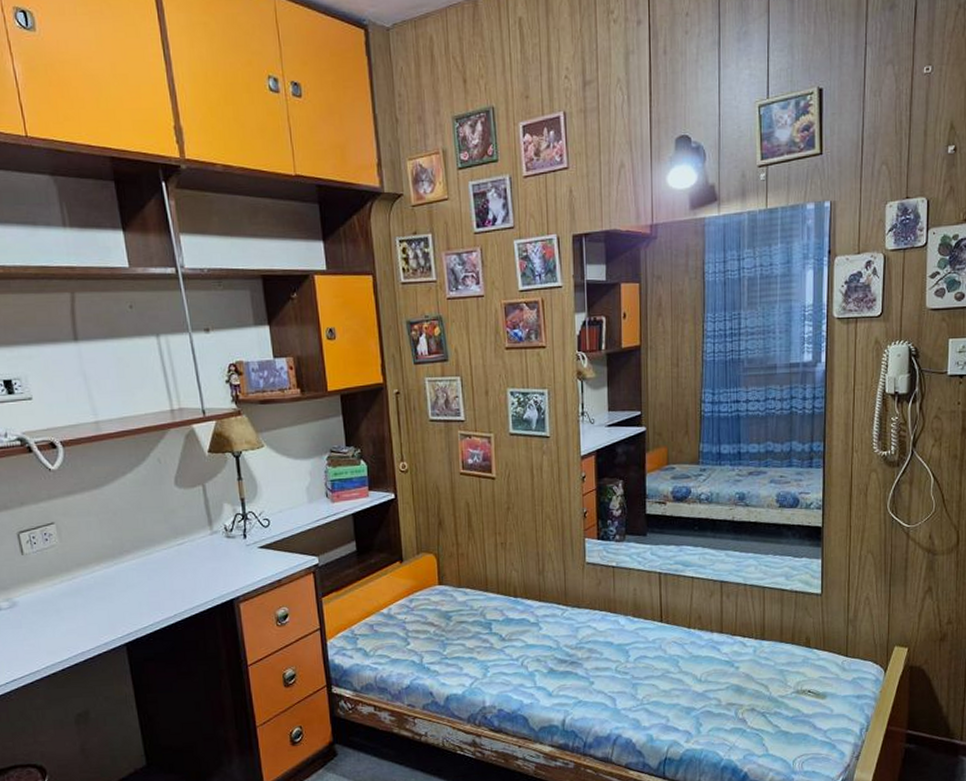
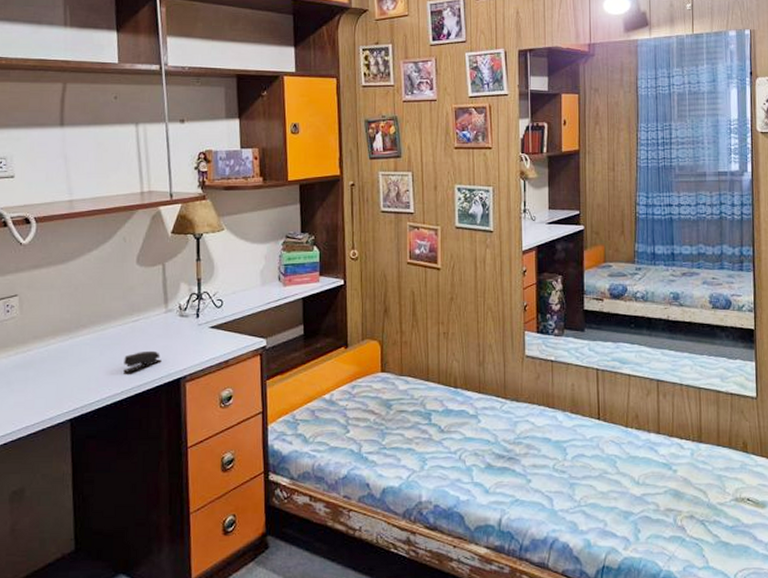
stapler: none [173,573,212,596] -> present [122,350,162,373]

